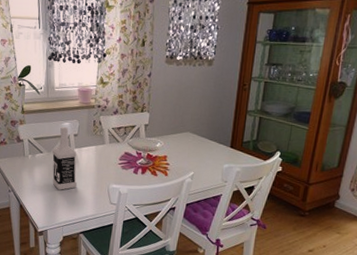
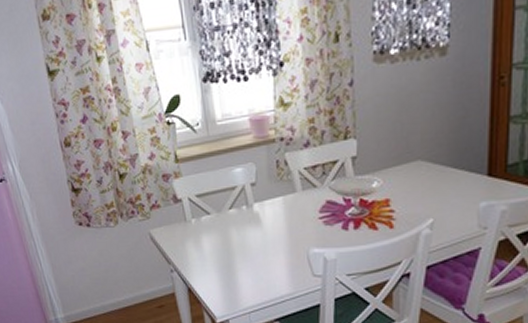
vodka: present [52,127,77,190] -> none [223,174,262,263]

